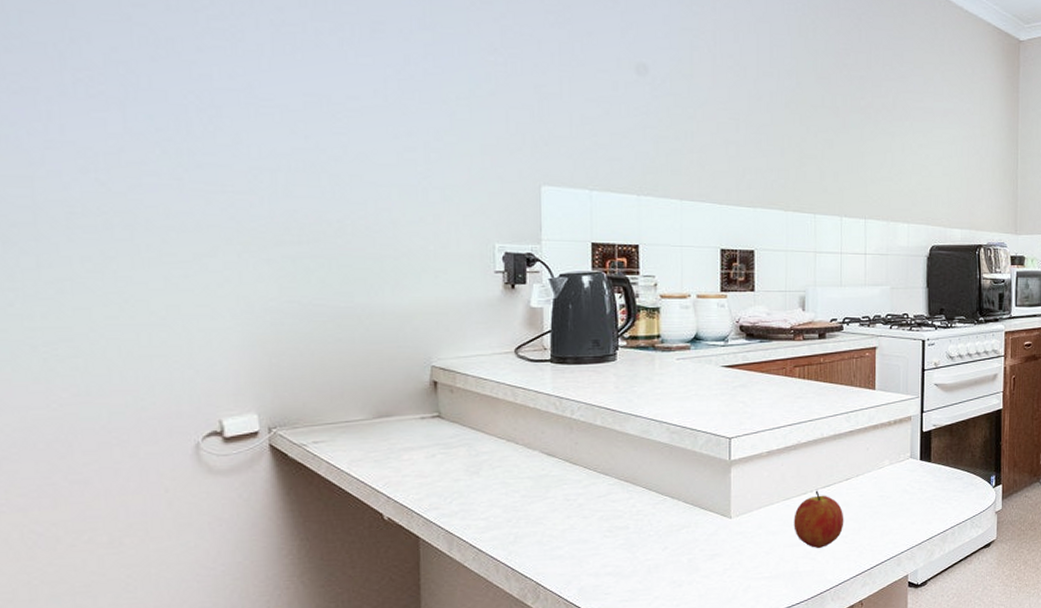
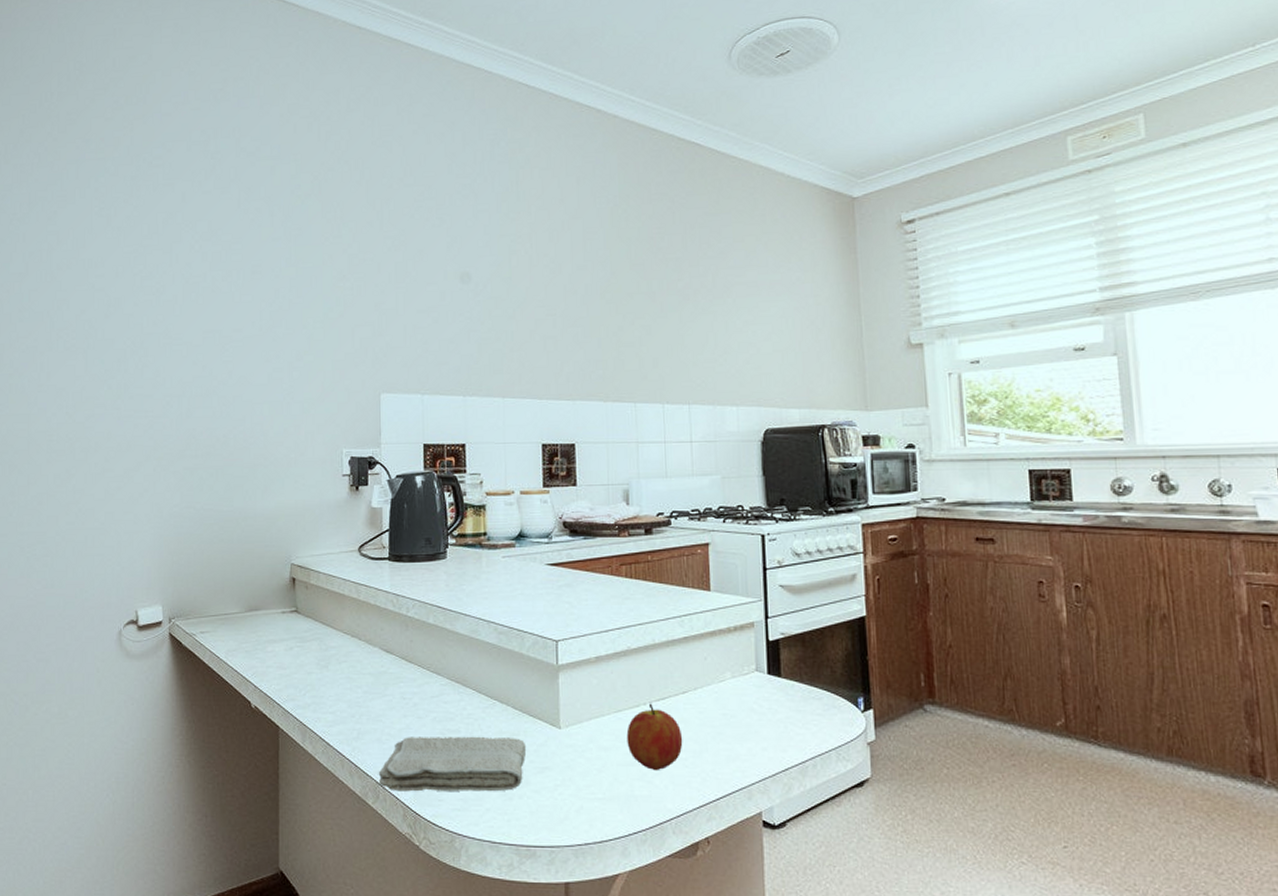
washcloth: none [540,529,697,590] -> present [379,736,527,792]

